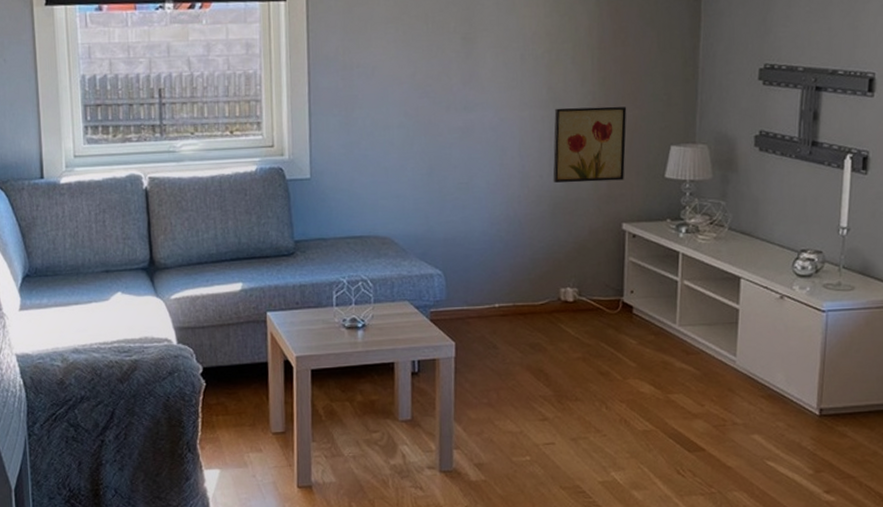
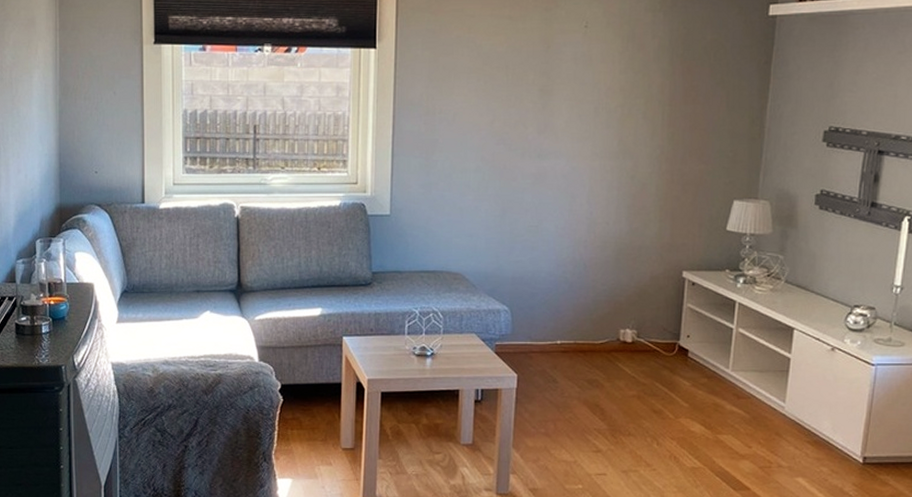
wall art: present [552,106,627,183] -> none [618,160,694,231]

